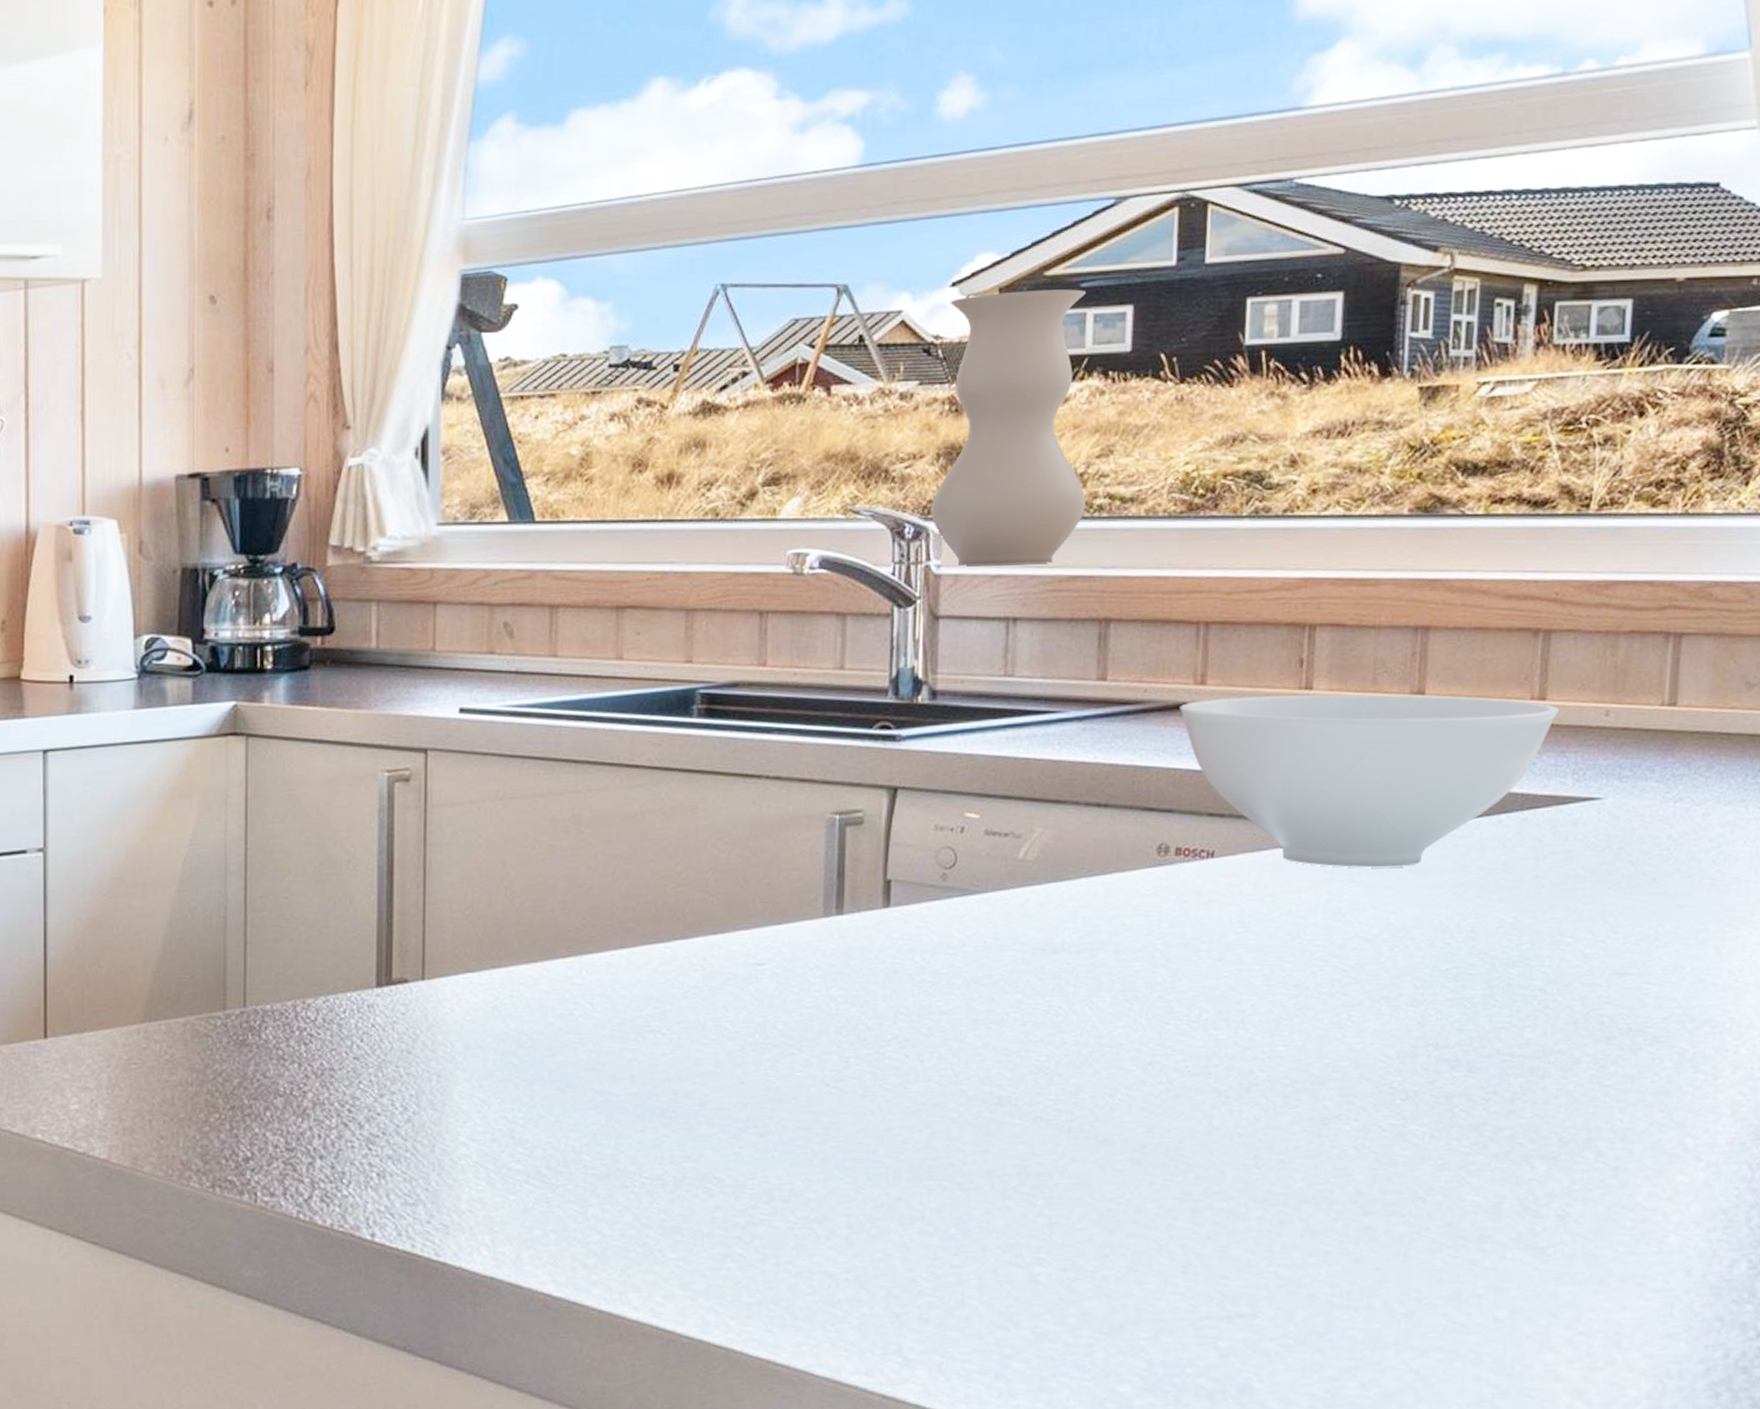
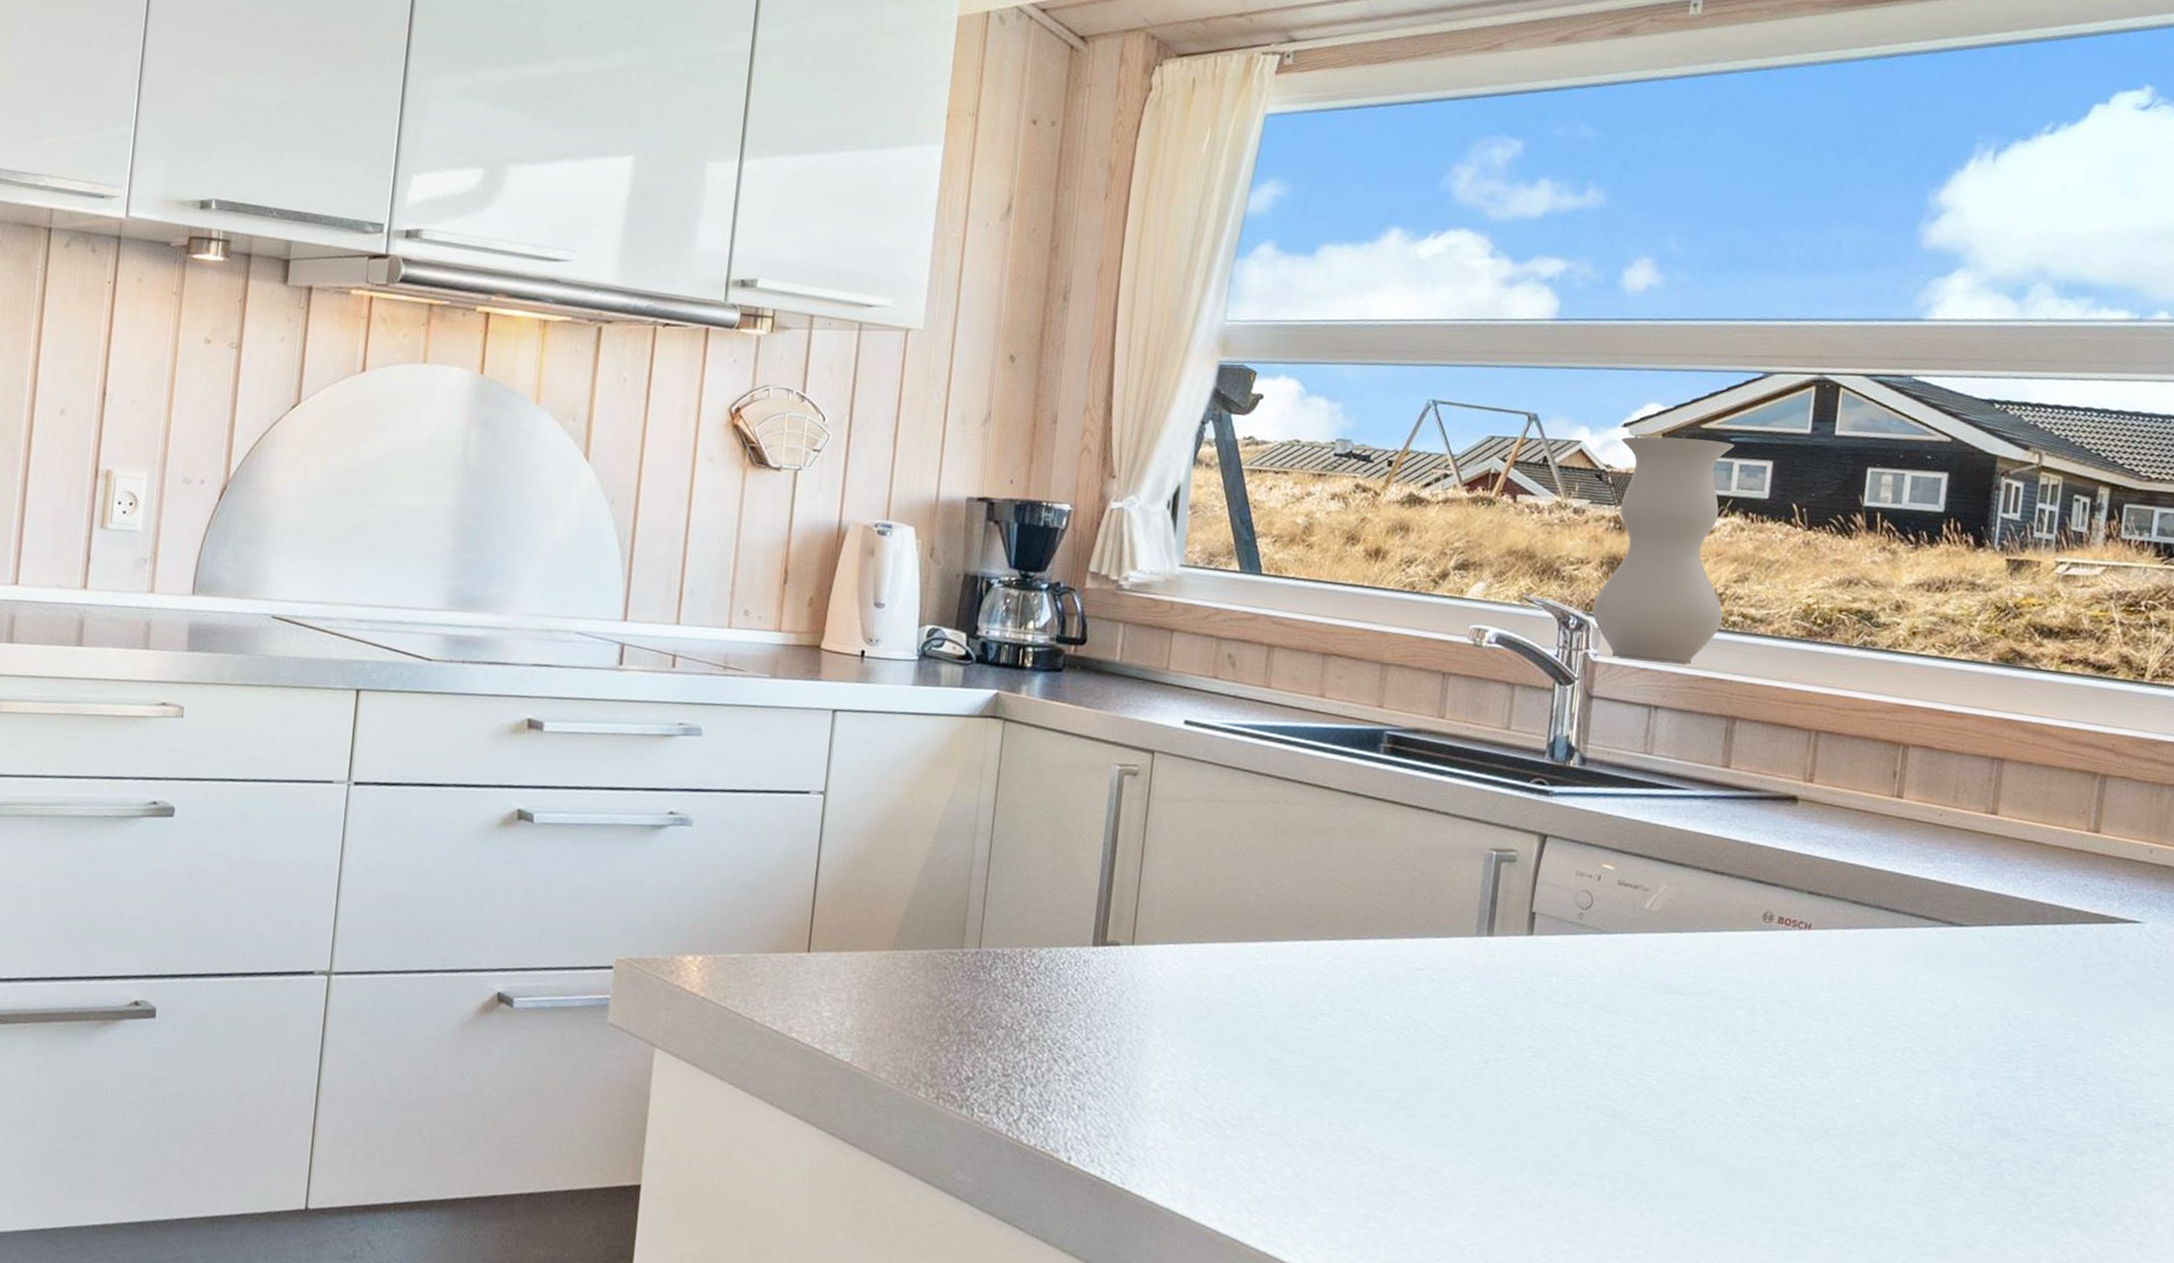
bowl: present [1180,694,1560,868] -> none [1790,795,2111,959]

